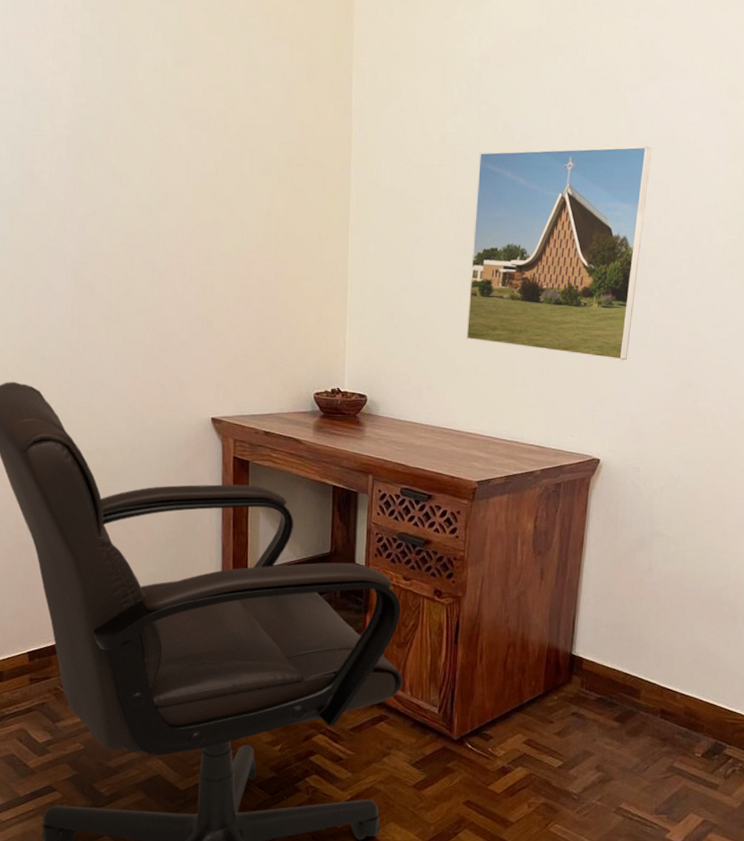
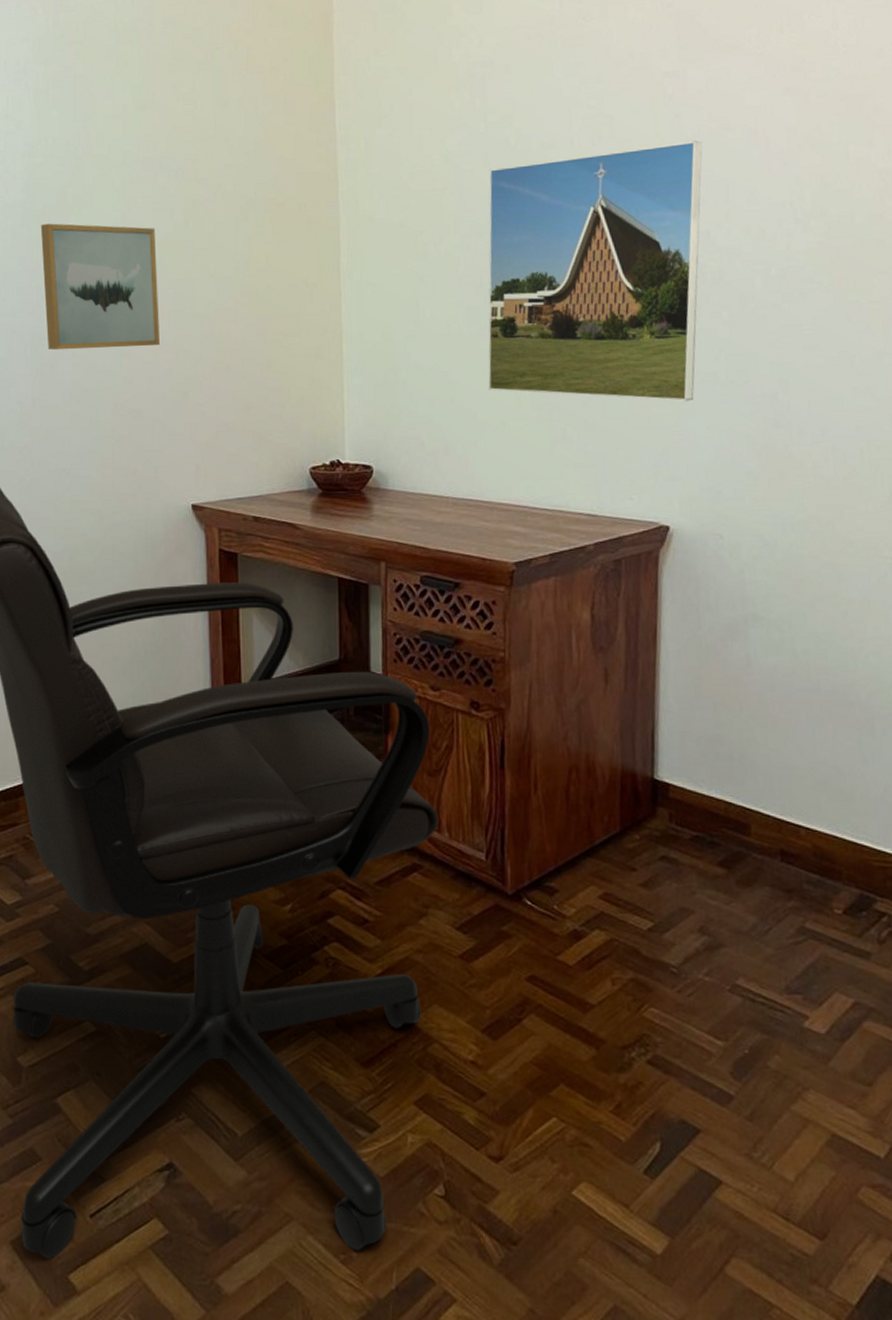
wall art: none [83,160,189,279] -> present [40,223,159,351]

